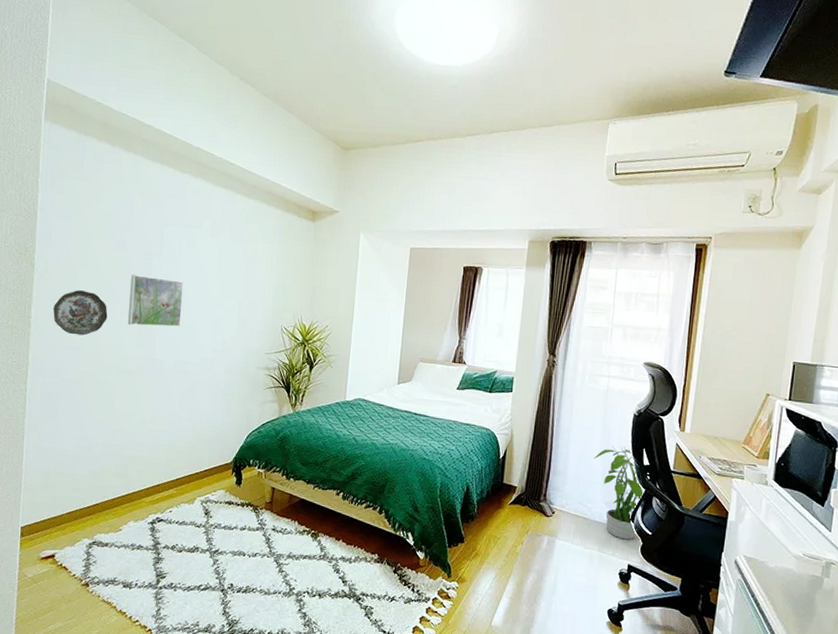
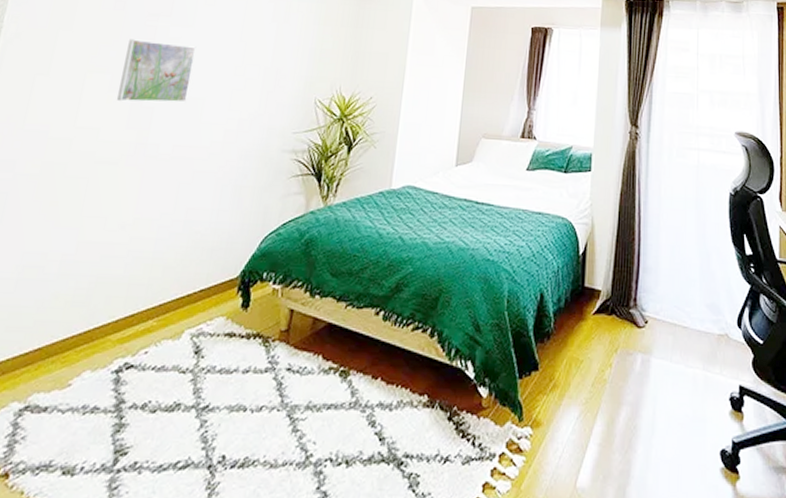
decorative plate: present [53,290,108,336] -> none [17,58,92,116]
potted plant: present [594,446,643,540] -> none [689,233,749,352]

